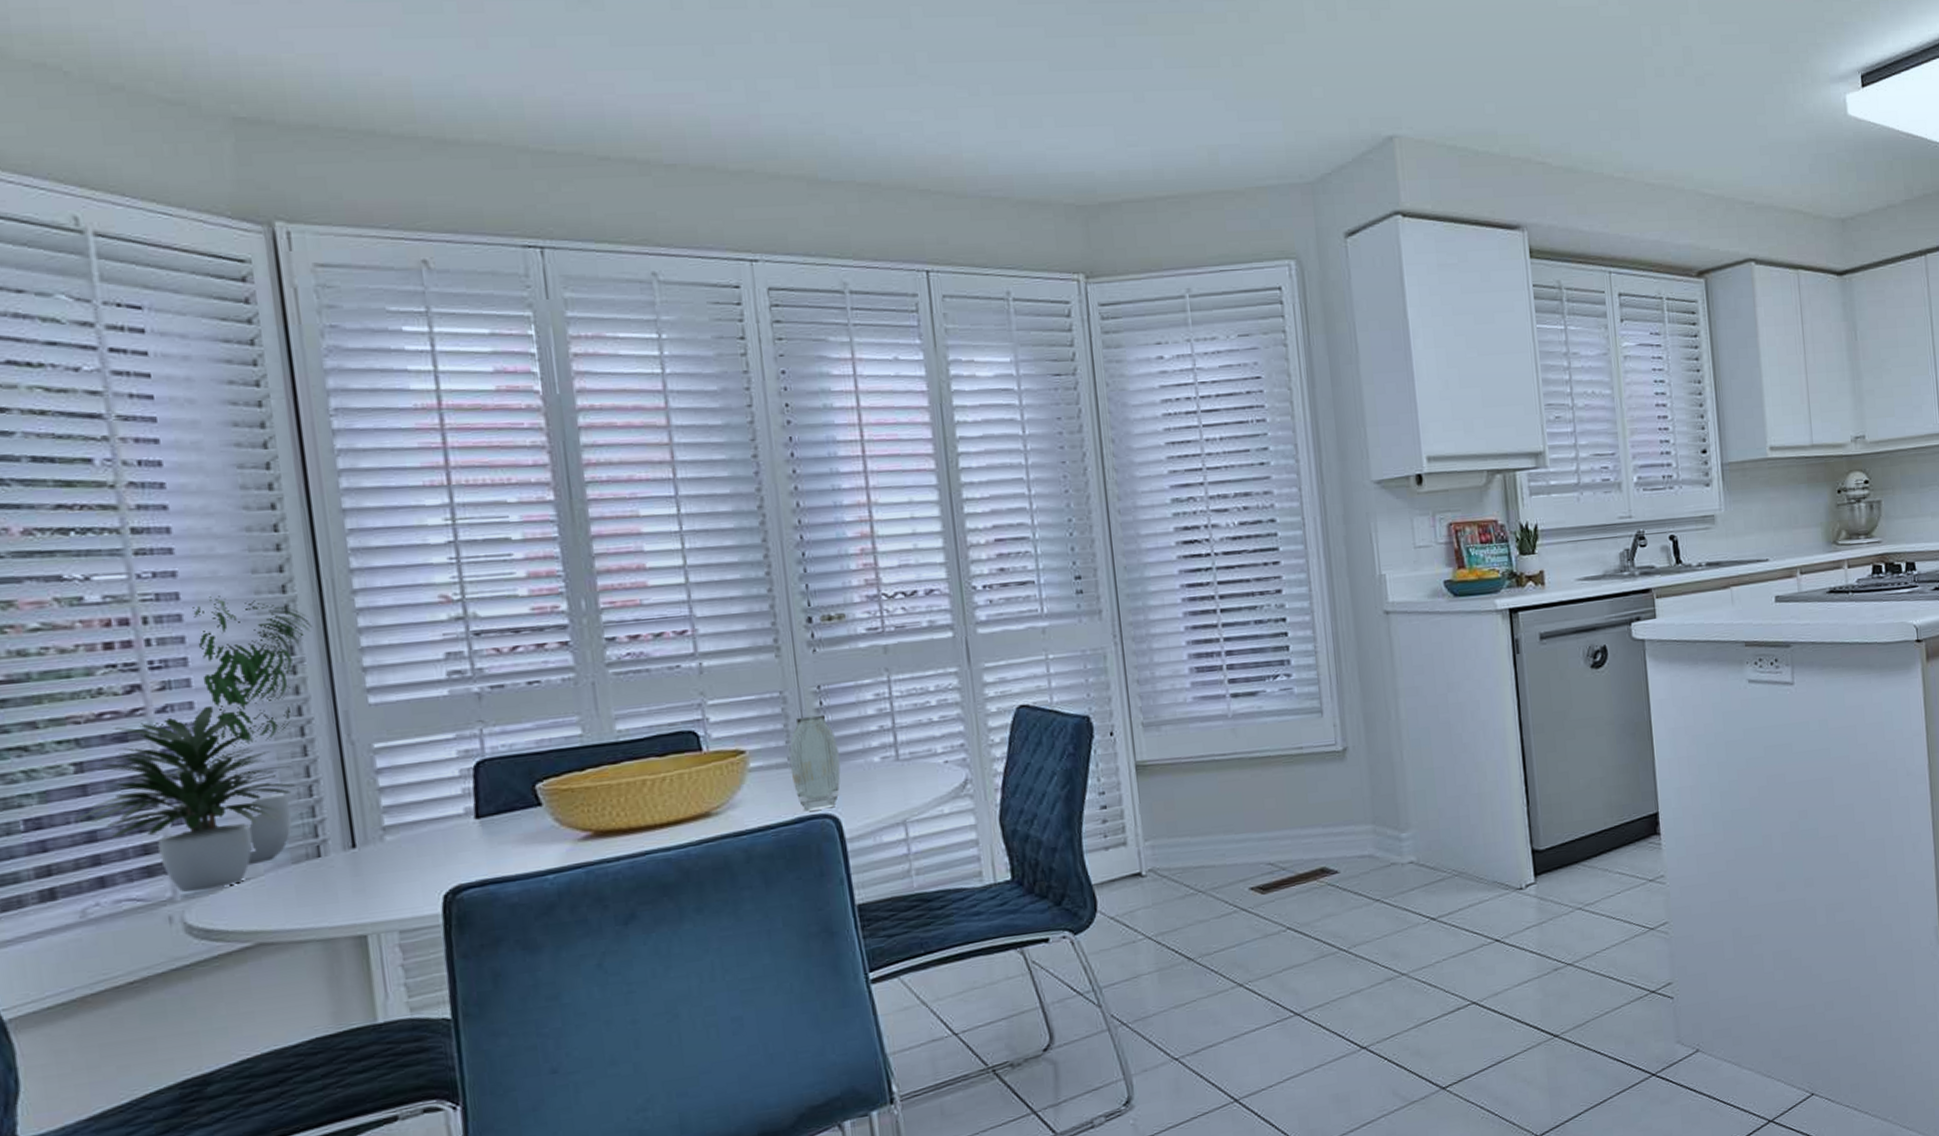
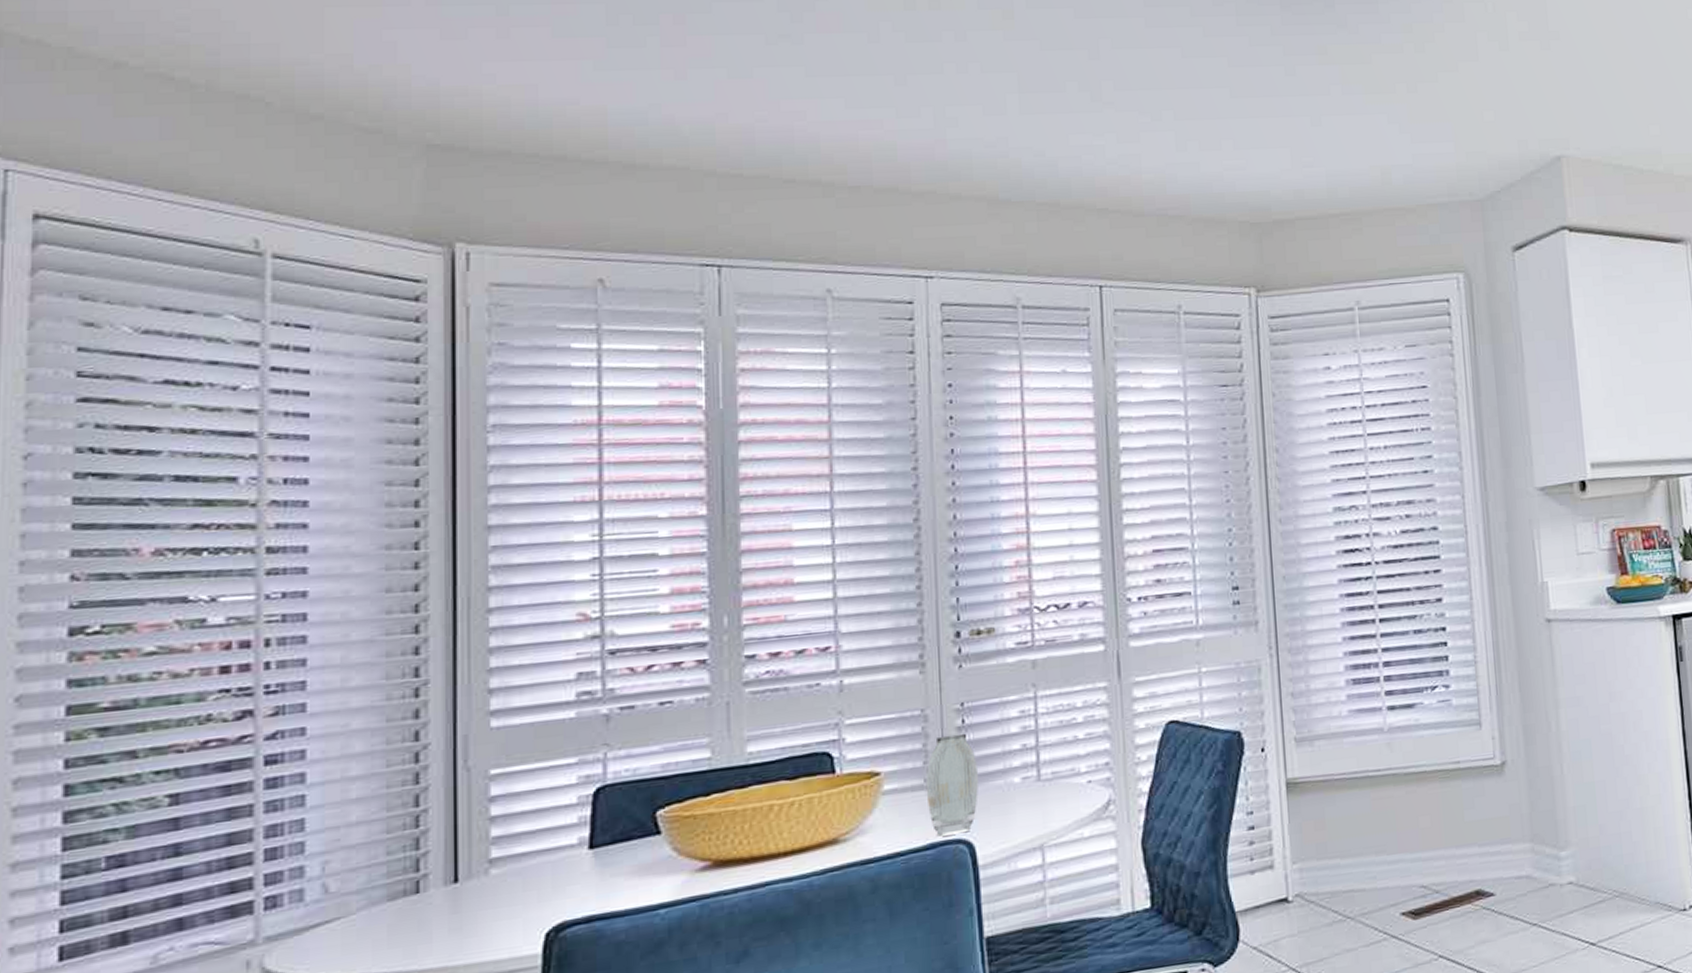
potted plant: present [74,596,312,893] -> none [161,616,441,935]

